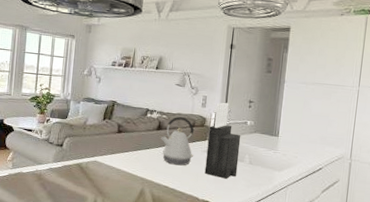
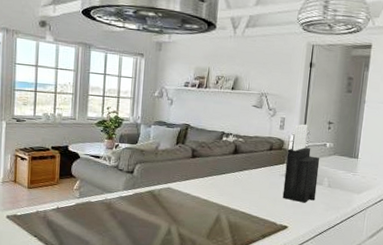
kettle: present [160,116,194,166] -> none [236,139,272,191]

